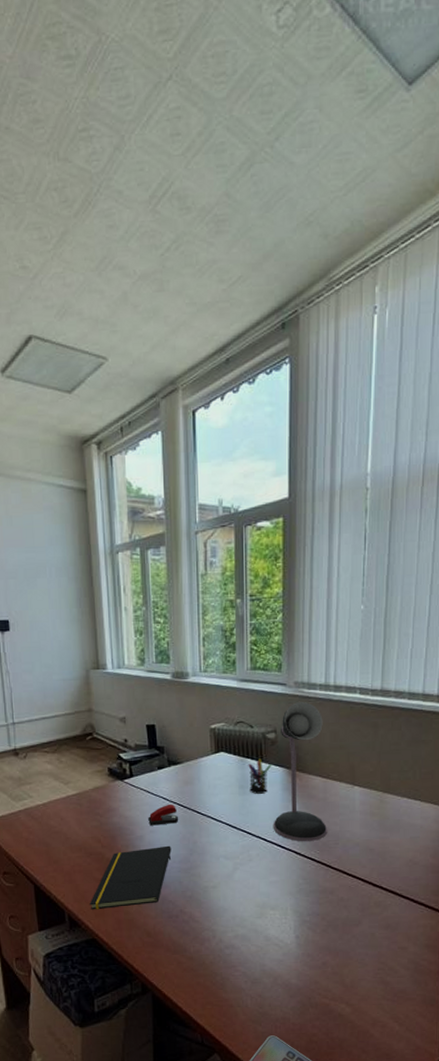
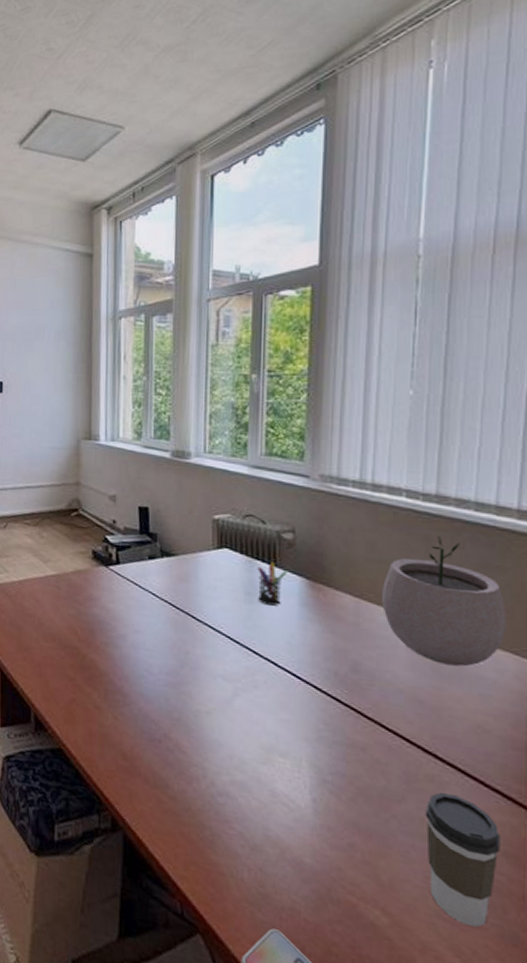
notepad: present [89,845,172,910] -> none [59,649,158,720]
stapler: present [148,804,179,826] -> none [133,601,170,626]
desk lamp: present [273,702,327,842] -> none [286,499,358,677]
plant pot: none [343,722,429,820] -> present [382,536,506,667]
coffee cup: none [374,913,424,999] -> present [425,792,501,927]

